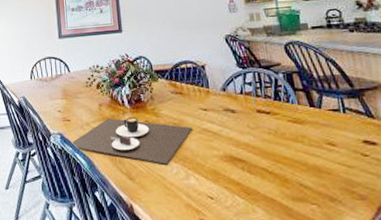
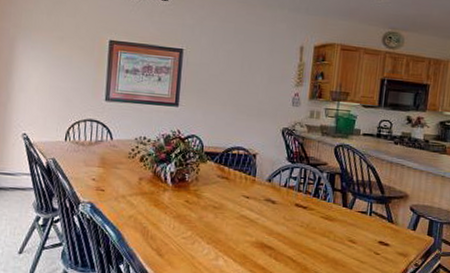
place setting: present [71,117,193,166] -> none [101,193,232,246]

